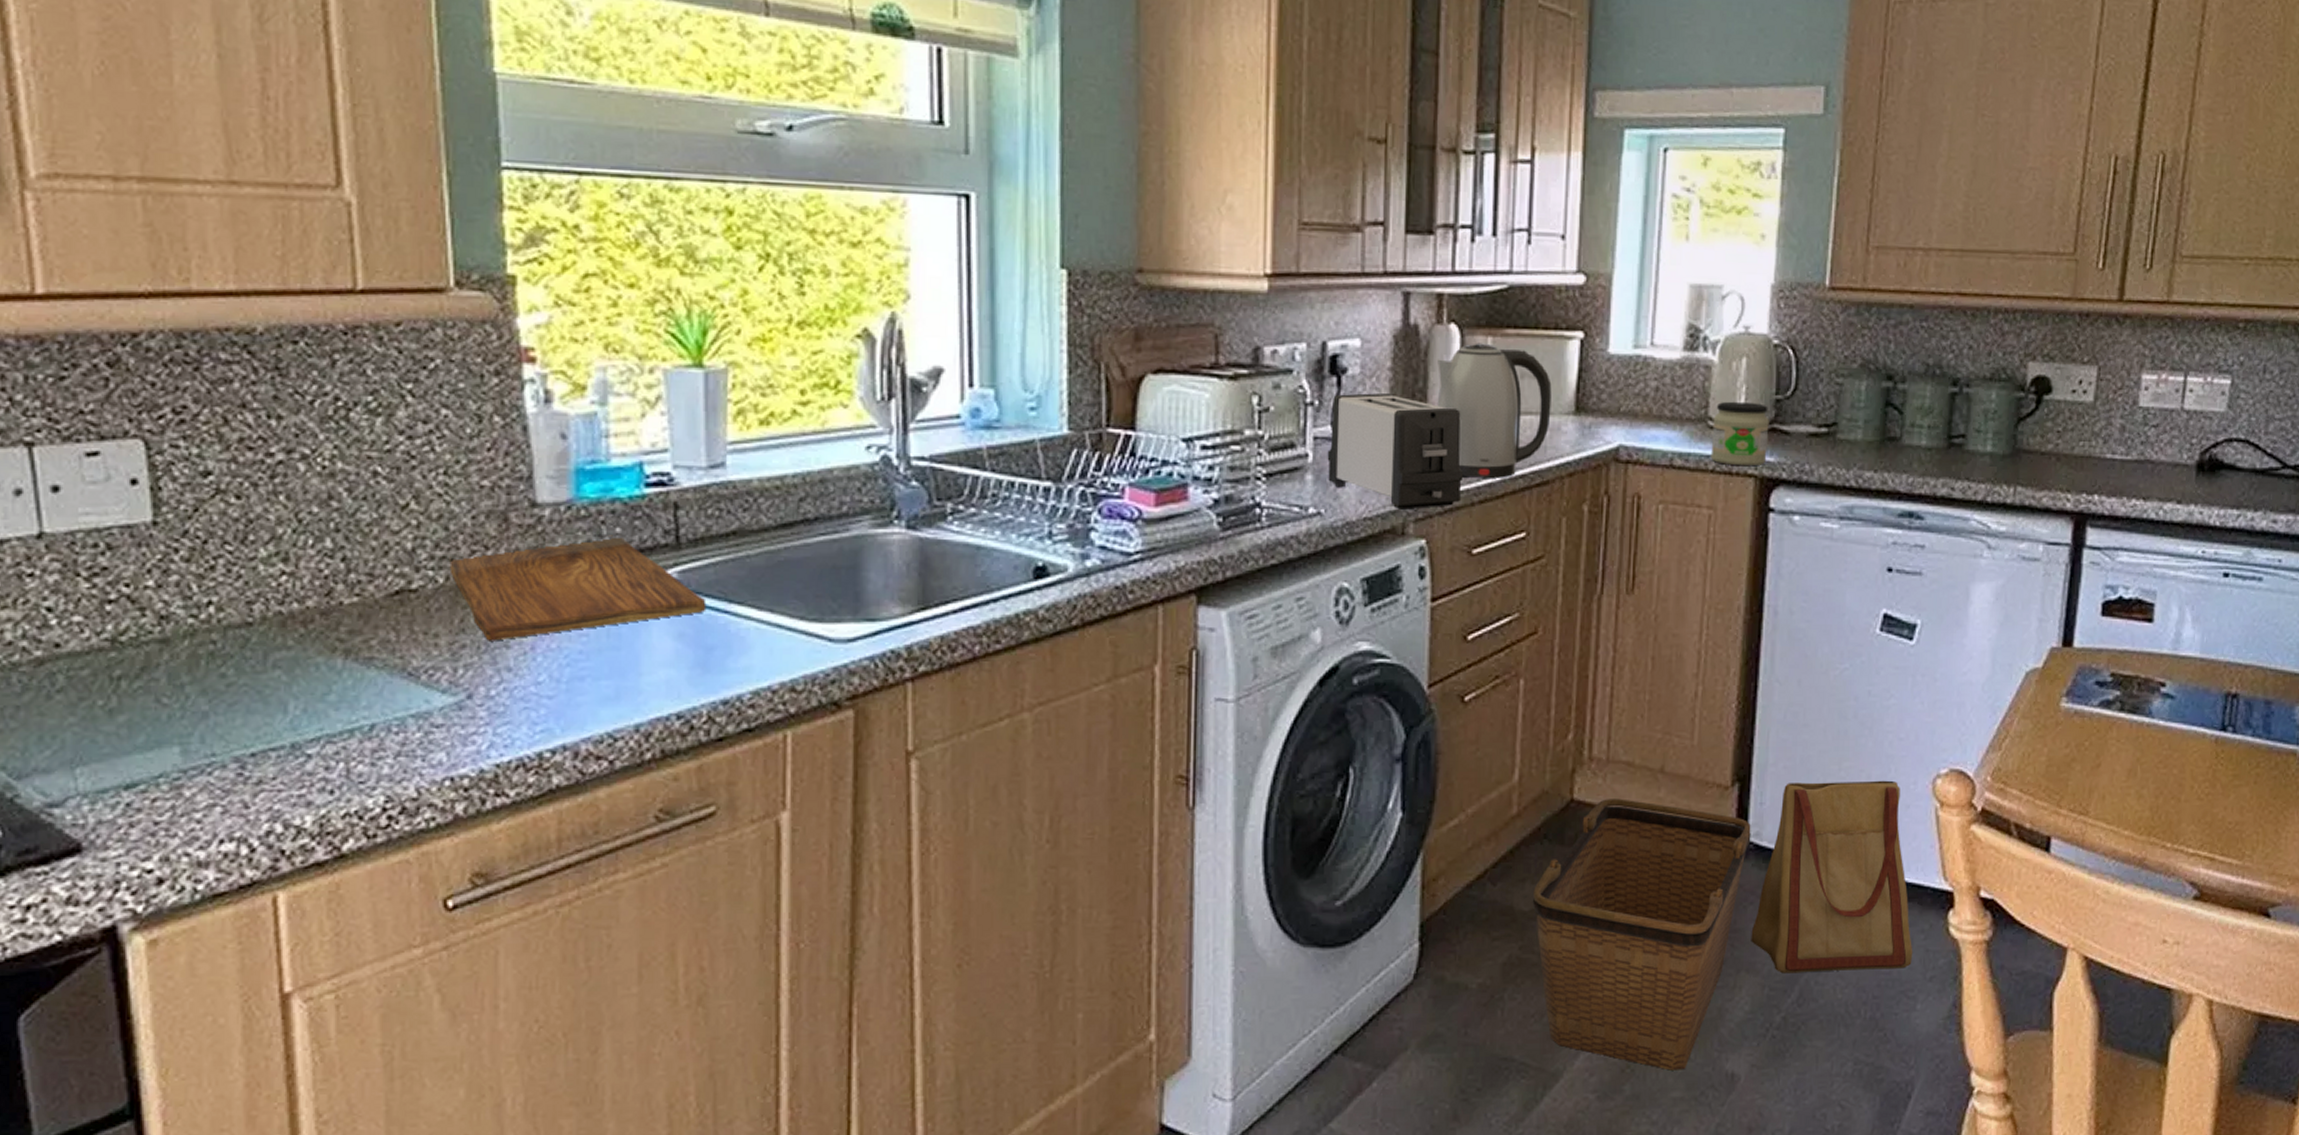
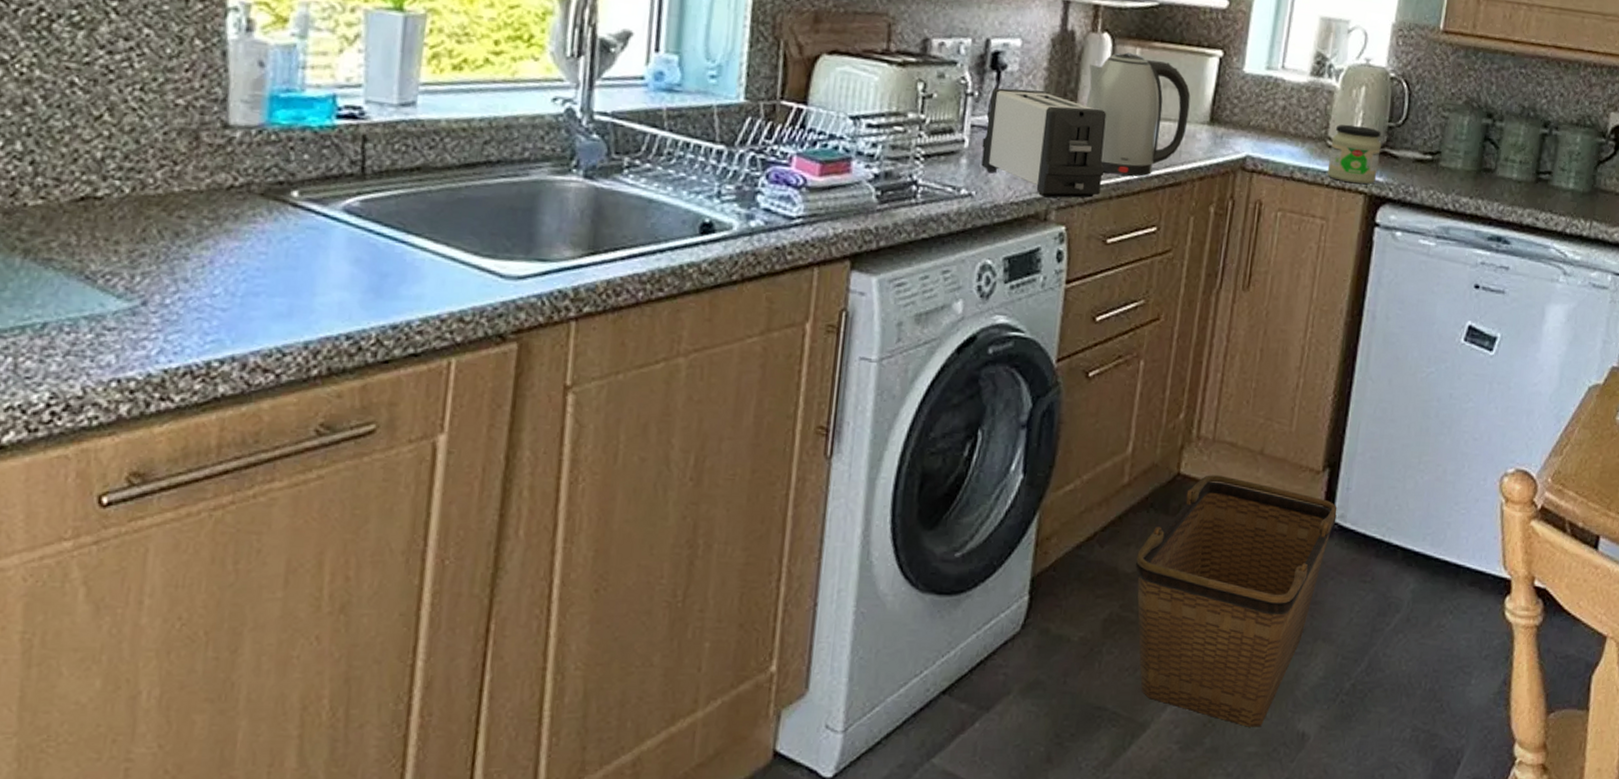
cutting board: present [449,535,707,641] -> none [136,160,385,253]
shopping bag: present [1751,780,1913,974] -> none [1329,471,1472,646]

